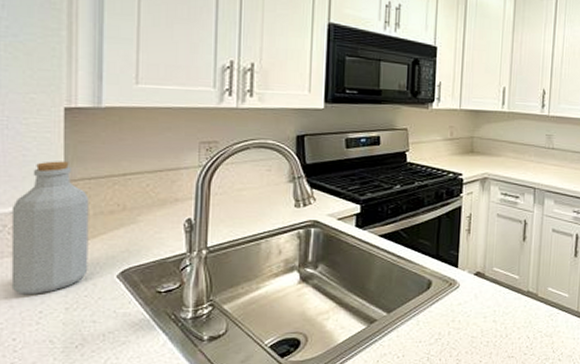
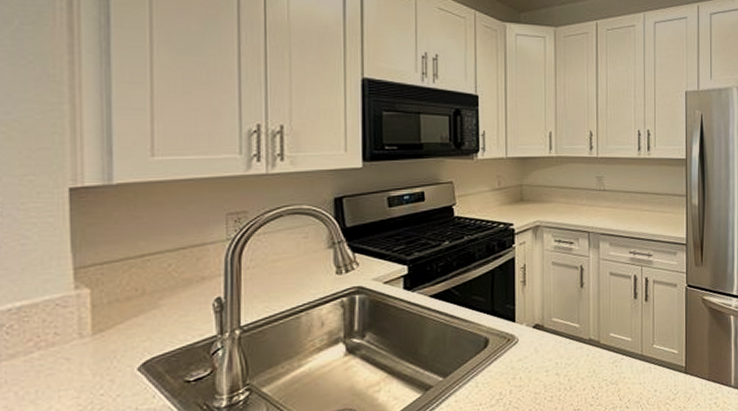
bottle: present [11,161,89,294] -> none [9,247,104,401]

